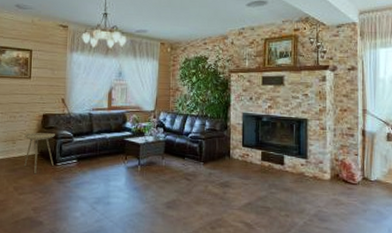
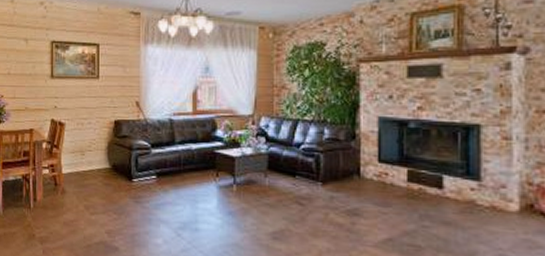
side table: present [24,133,55,174] -> none [94,142,129,192]

